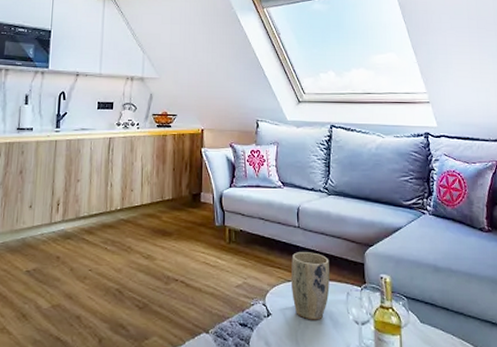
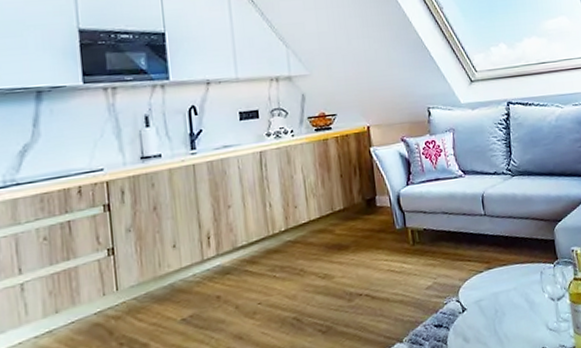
plant pot: present [291,252,330,320] -> none [481,238,523,307]

